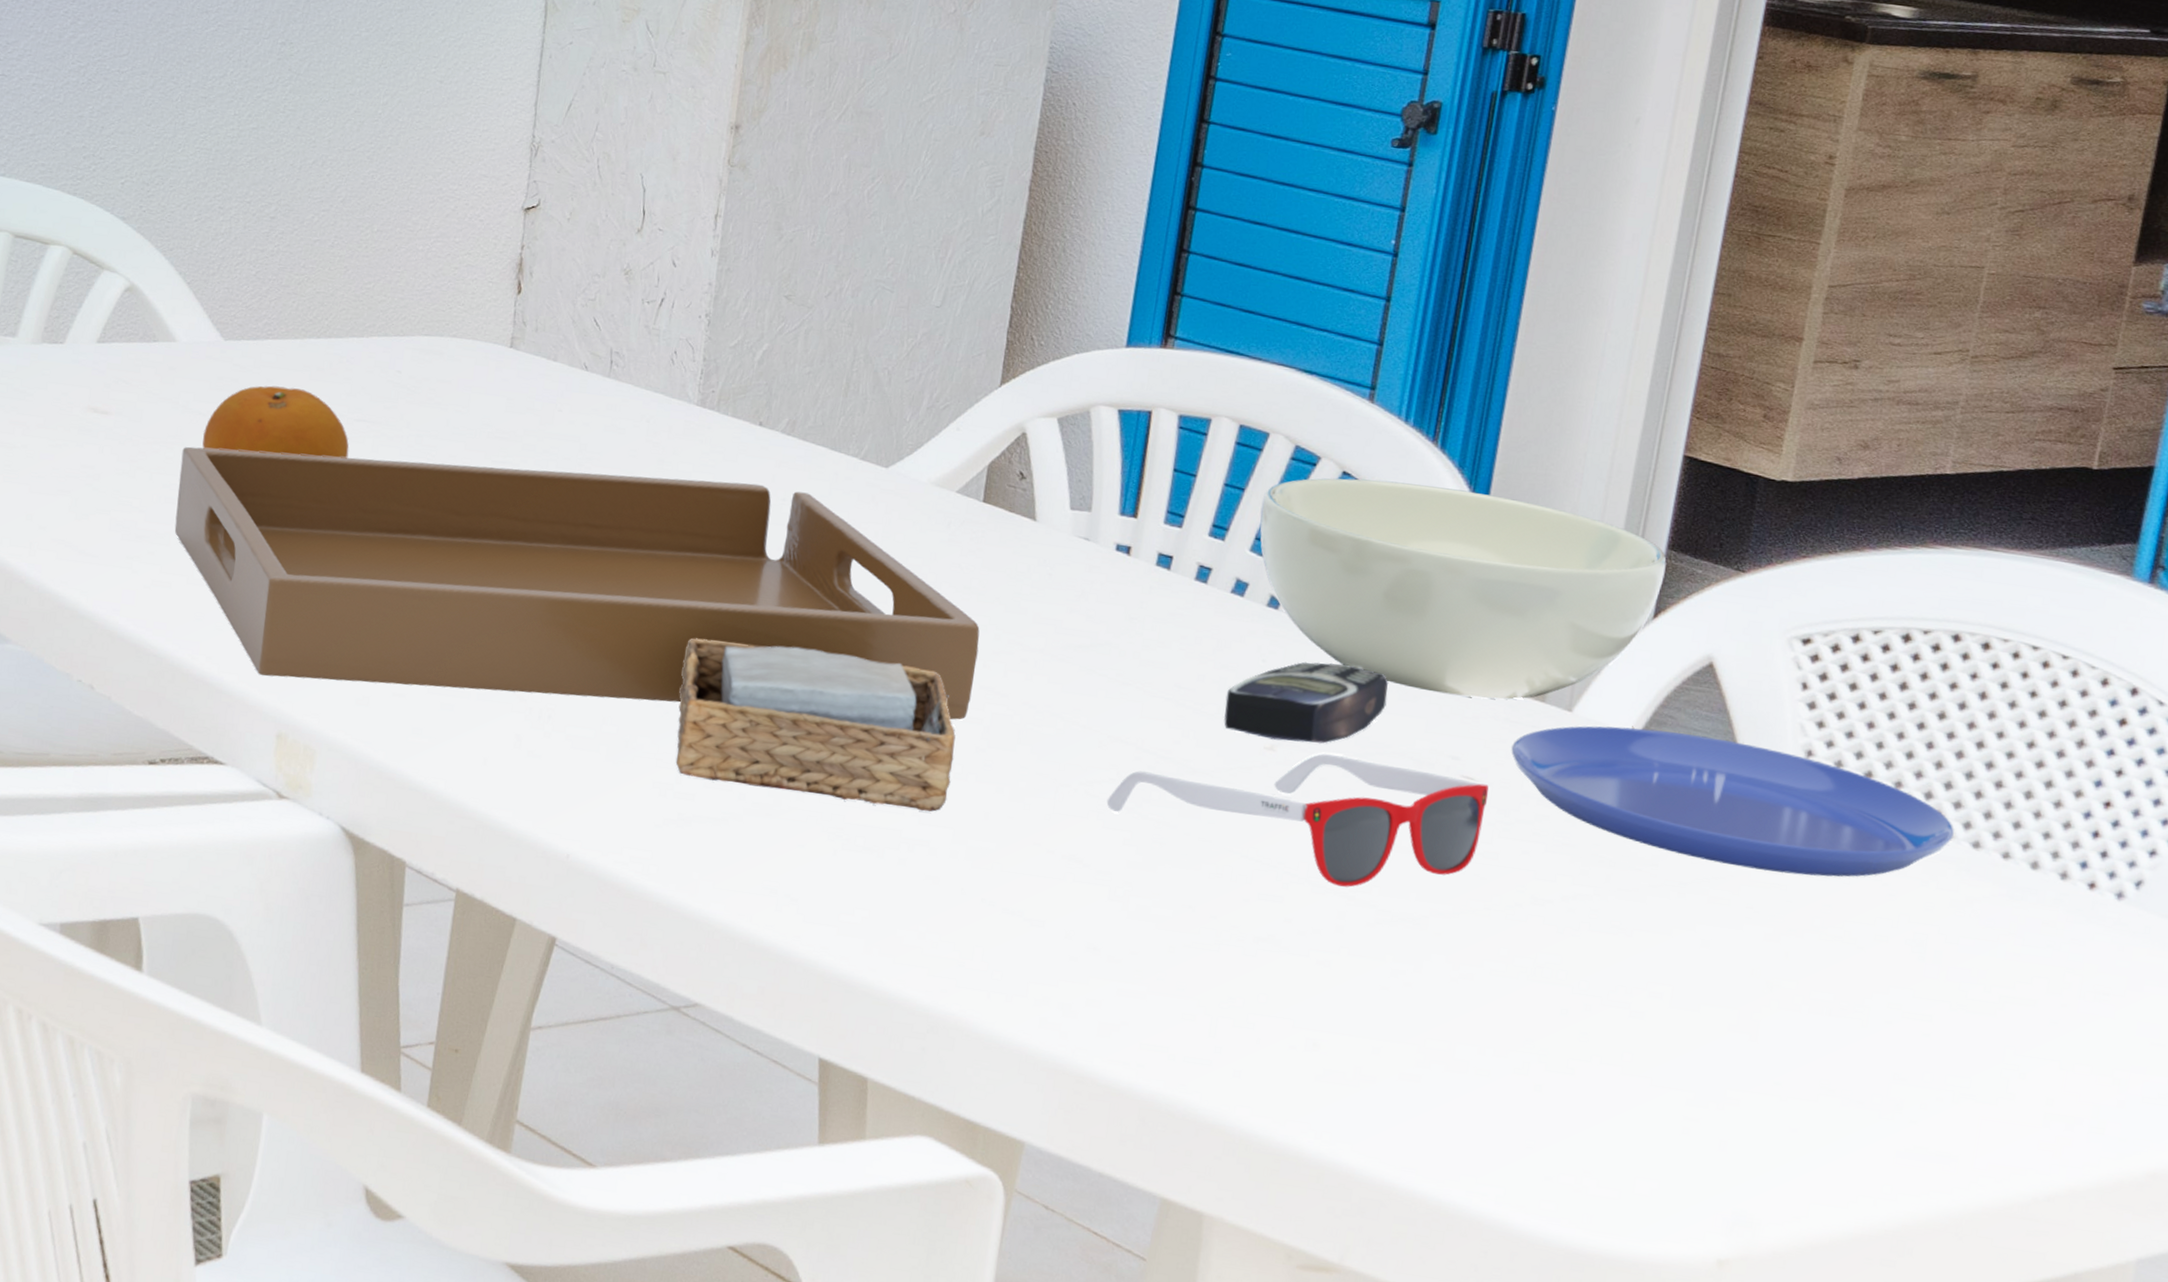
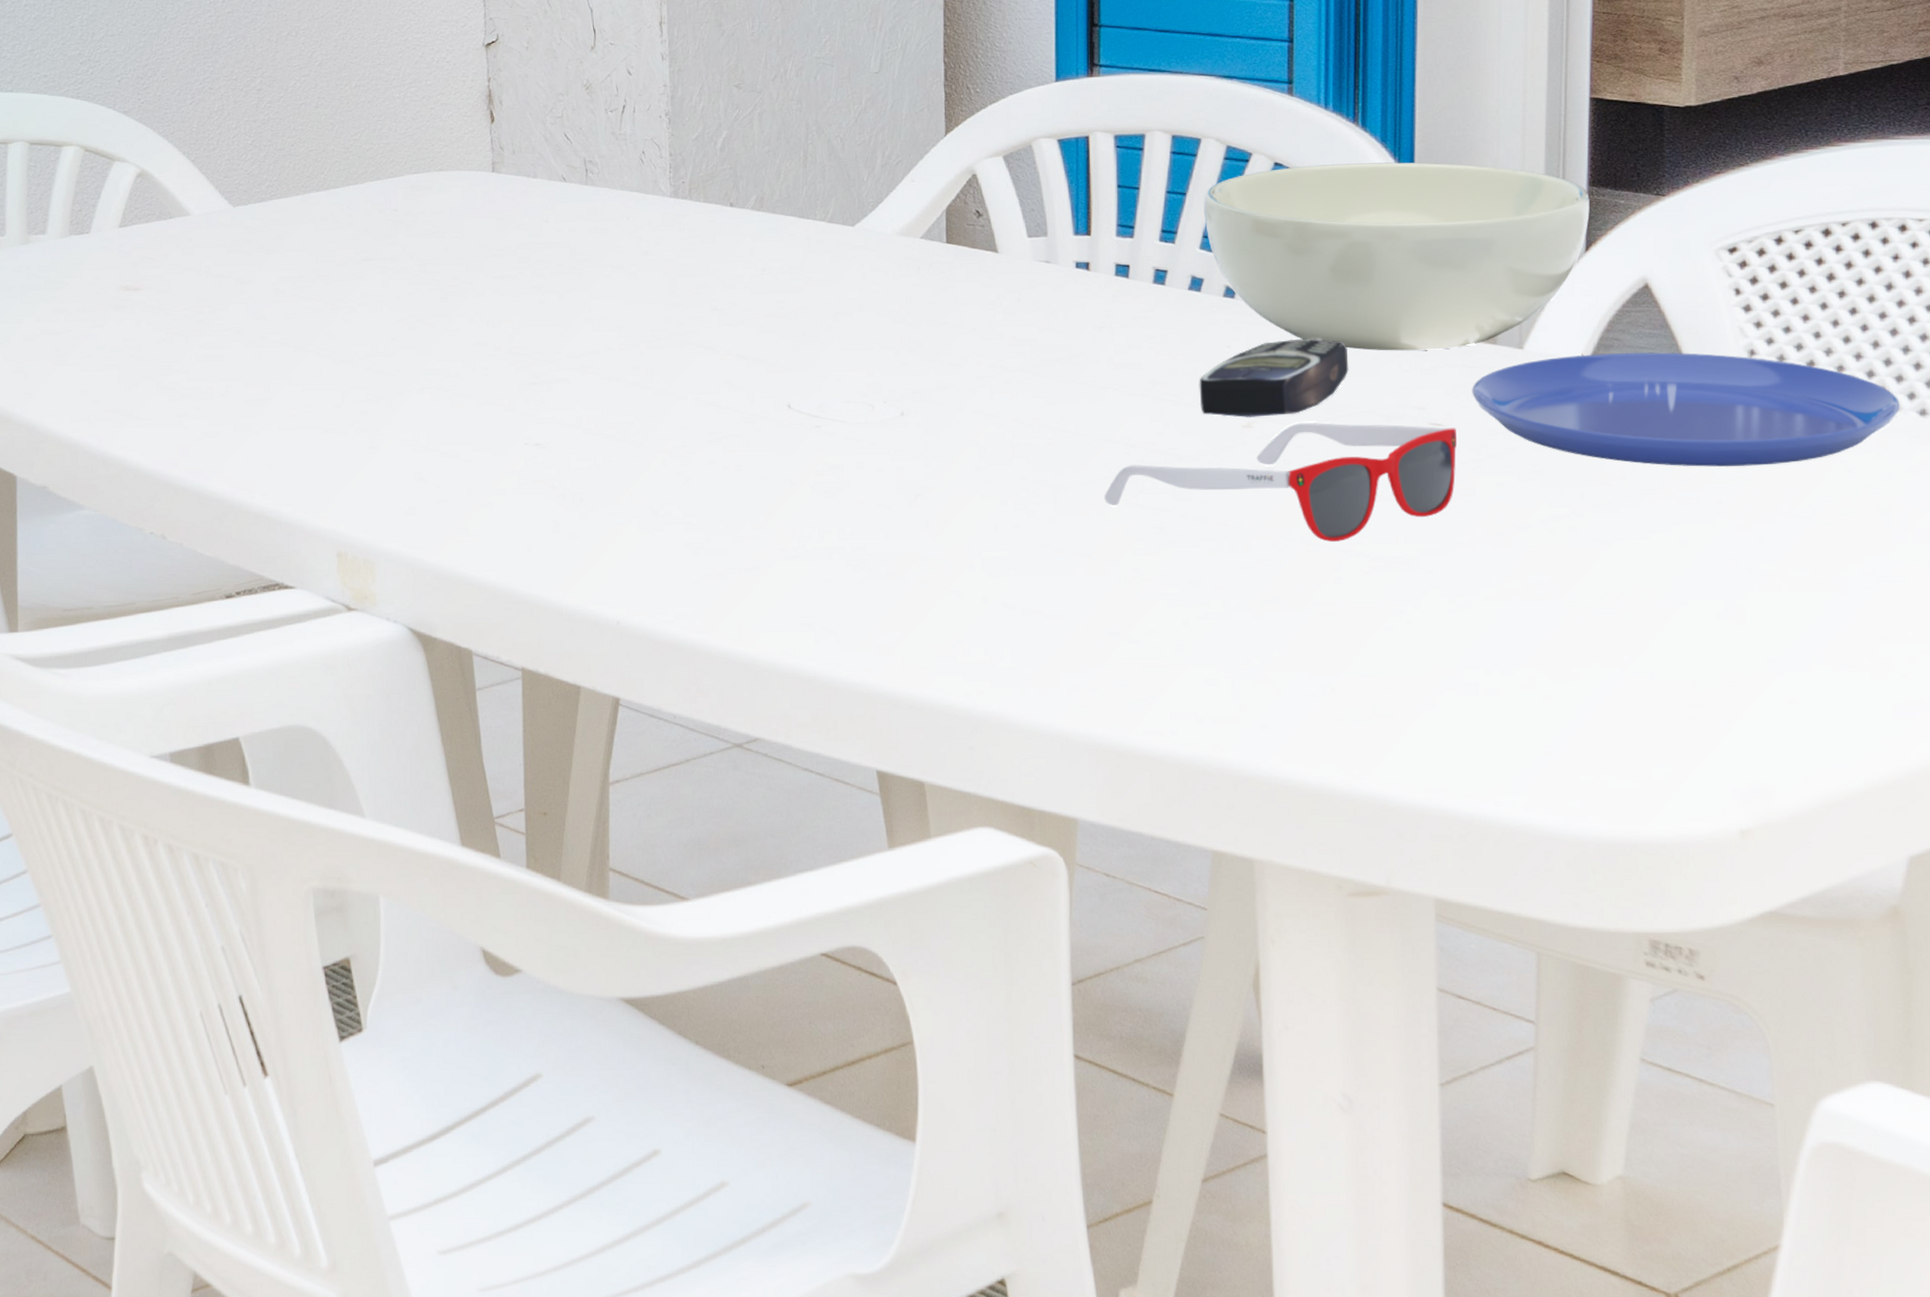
serving tray: present [174,446,980,720] -> none [211,259,964,502]
fruit: present [202,385,349,459] -> none [227,240,362,308]
napkin holder: present [675,638,956,812] -> none [695,401,958,534]

